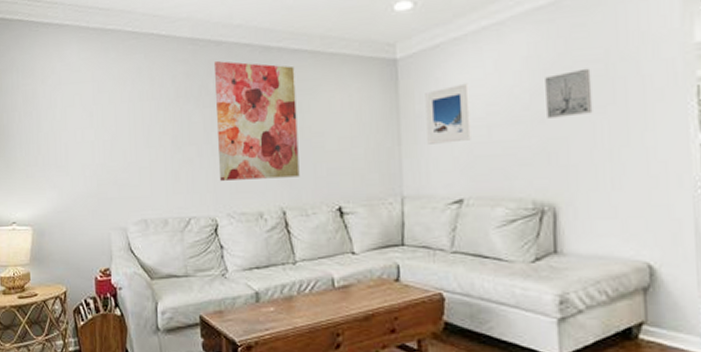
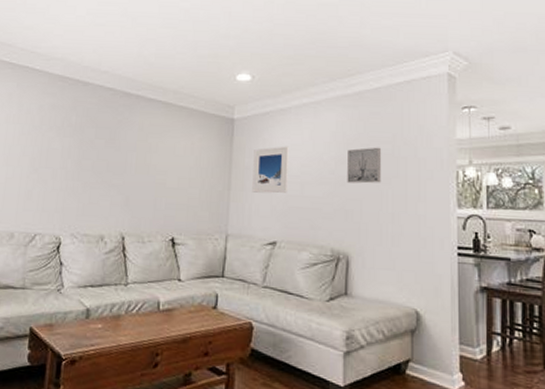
wall art: present [213,61,300,181] -> none [69,99,149,208]

